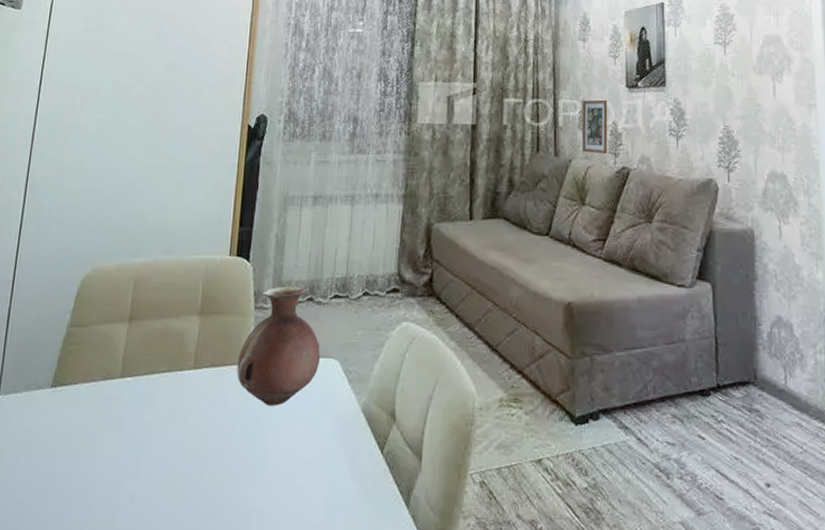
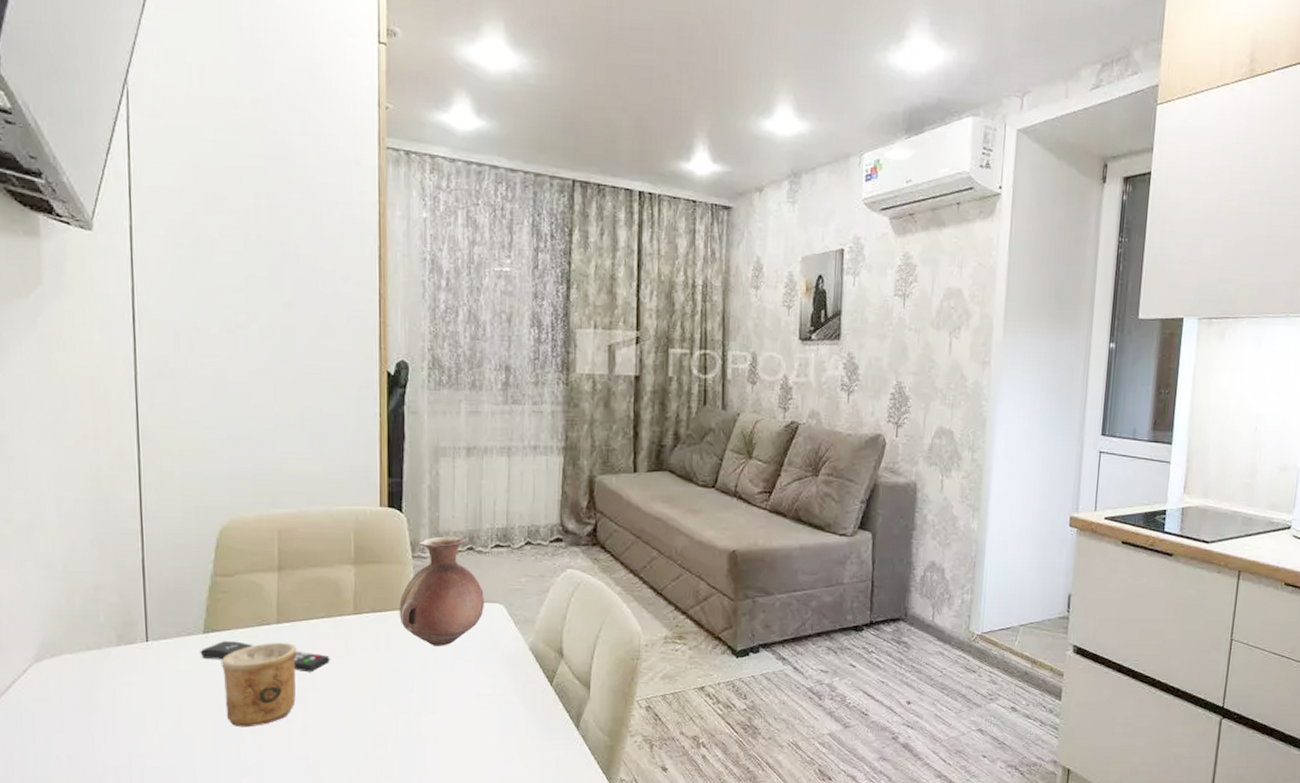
remote control: none [45,396,166,433] -> present [200,641,330,673]
cup: none [59,398,136,495] -> present [221,642,297,728]
picture frame: present [582,99,608,155] -> none [751,352,779,409]

